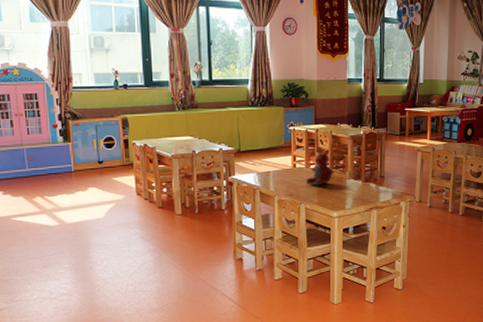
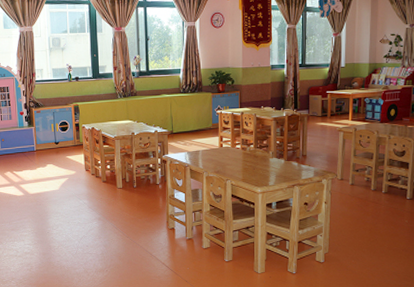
teddy bear: present [305,149,334,186] -> none [231,130,258,164]

